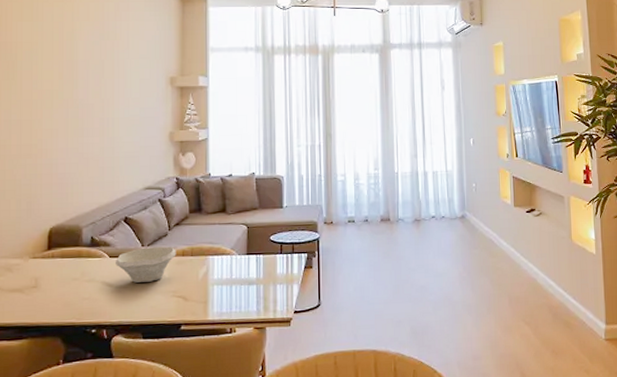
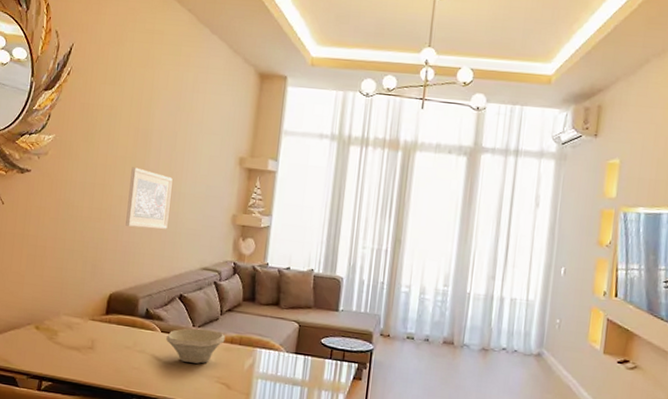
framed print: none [59,99,104,158] -> present [125,167,173,229]

